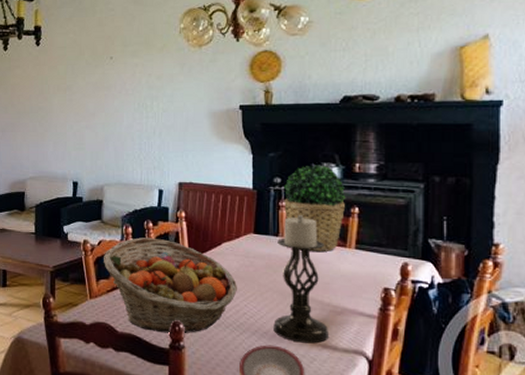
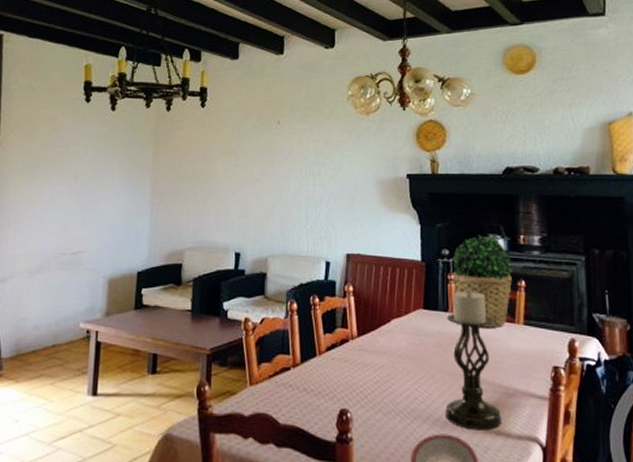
fruit basket: present [104,237,237,333] -> none [266,314,407,424]

